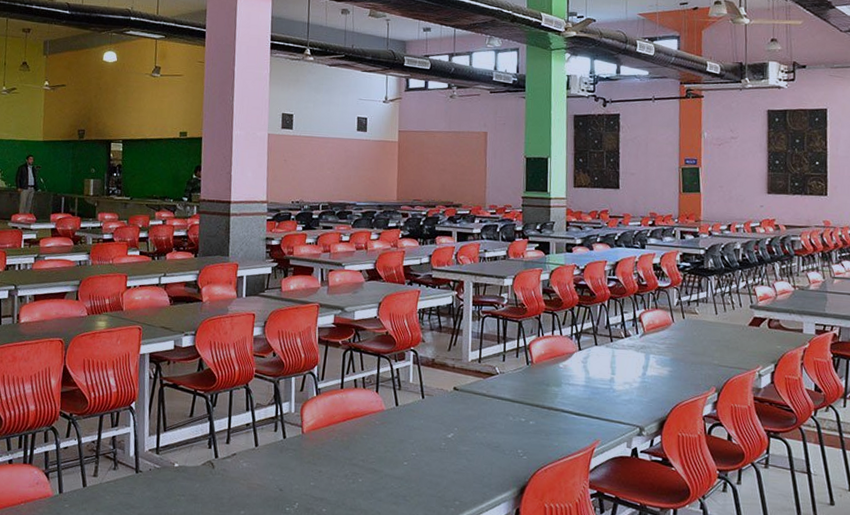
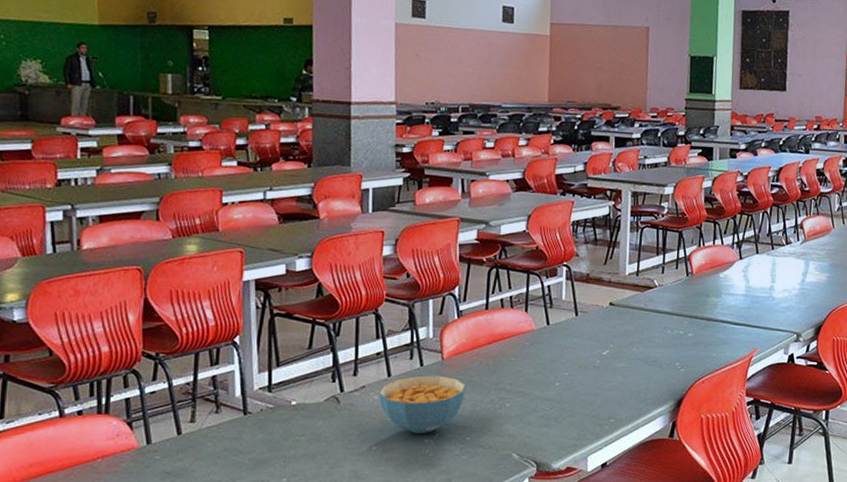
cereal bowl: none [247,447,323,503] -> present [378,375,466,434]

